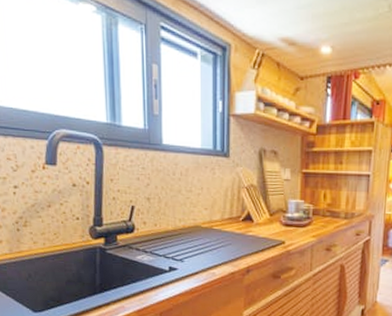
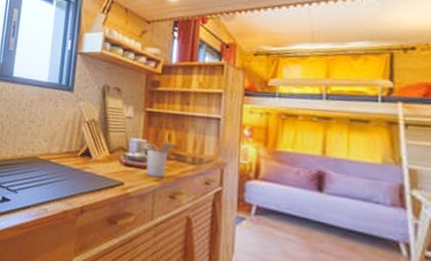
utensil holder: none [304,198,331,234] -> present [146,140,177,178]

